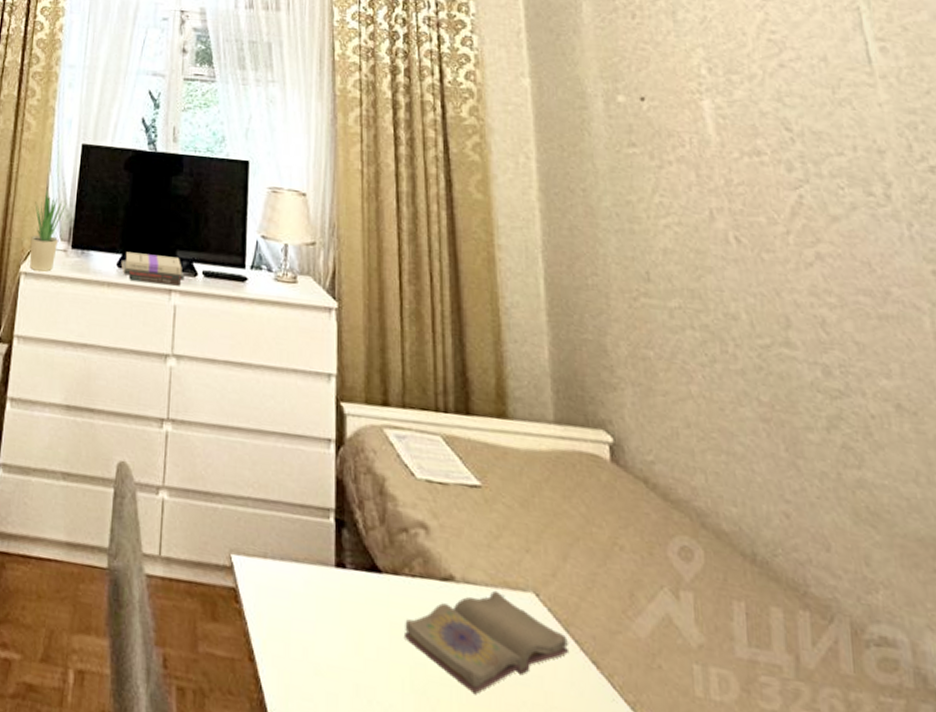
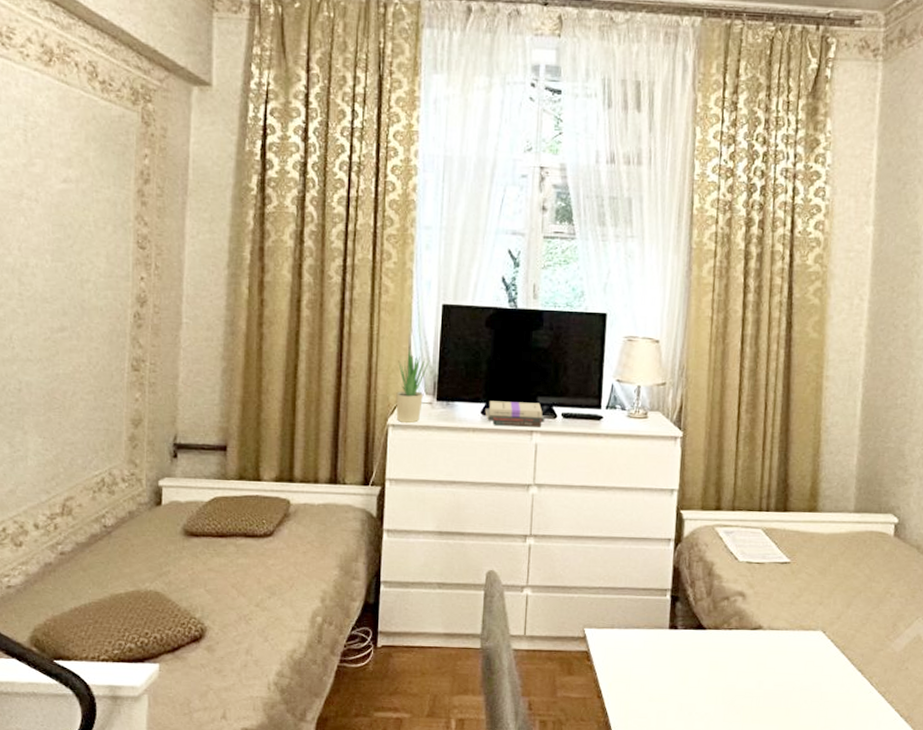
diary: present [405,590,570,694] -> none [720,632,843,699]

